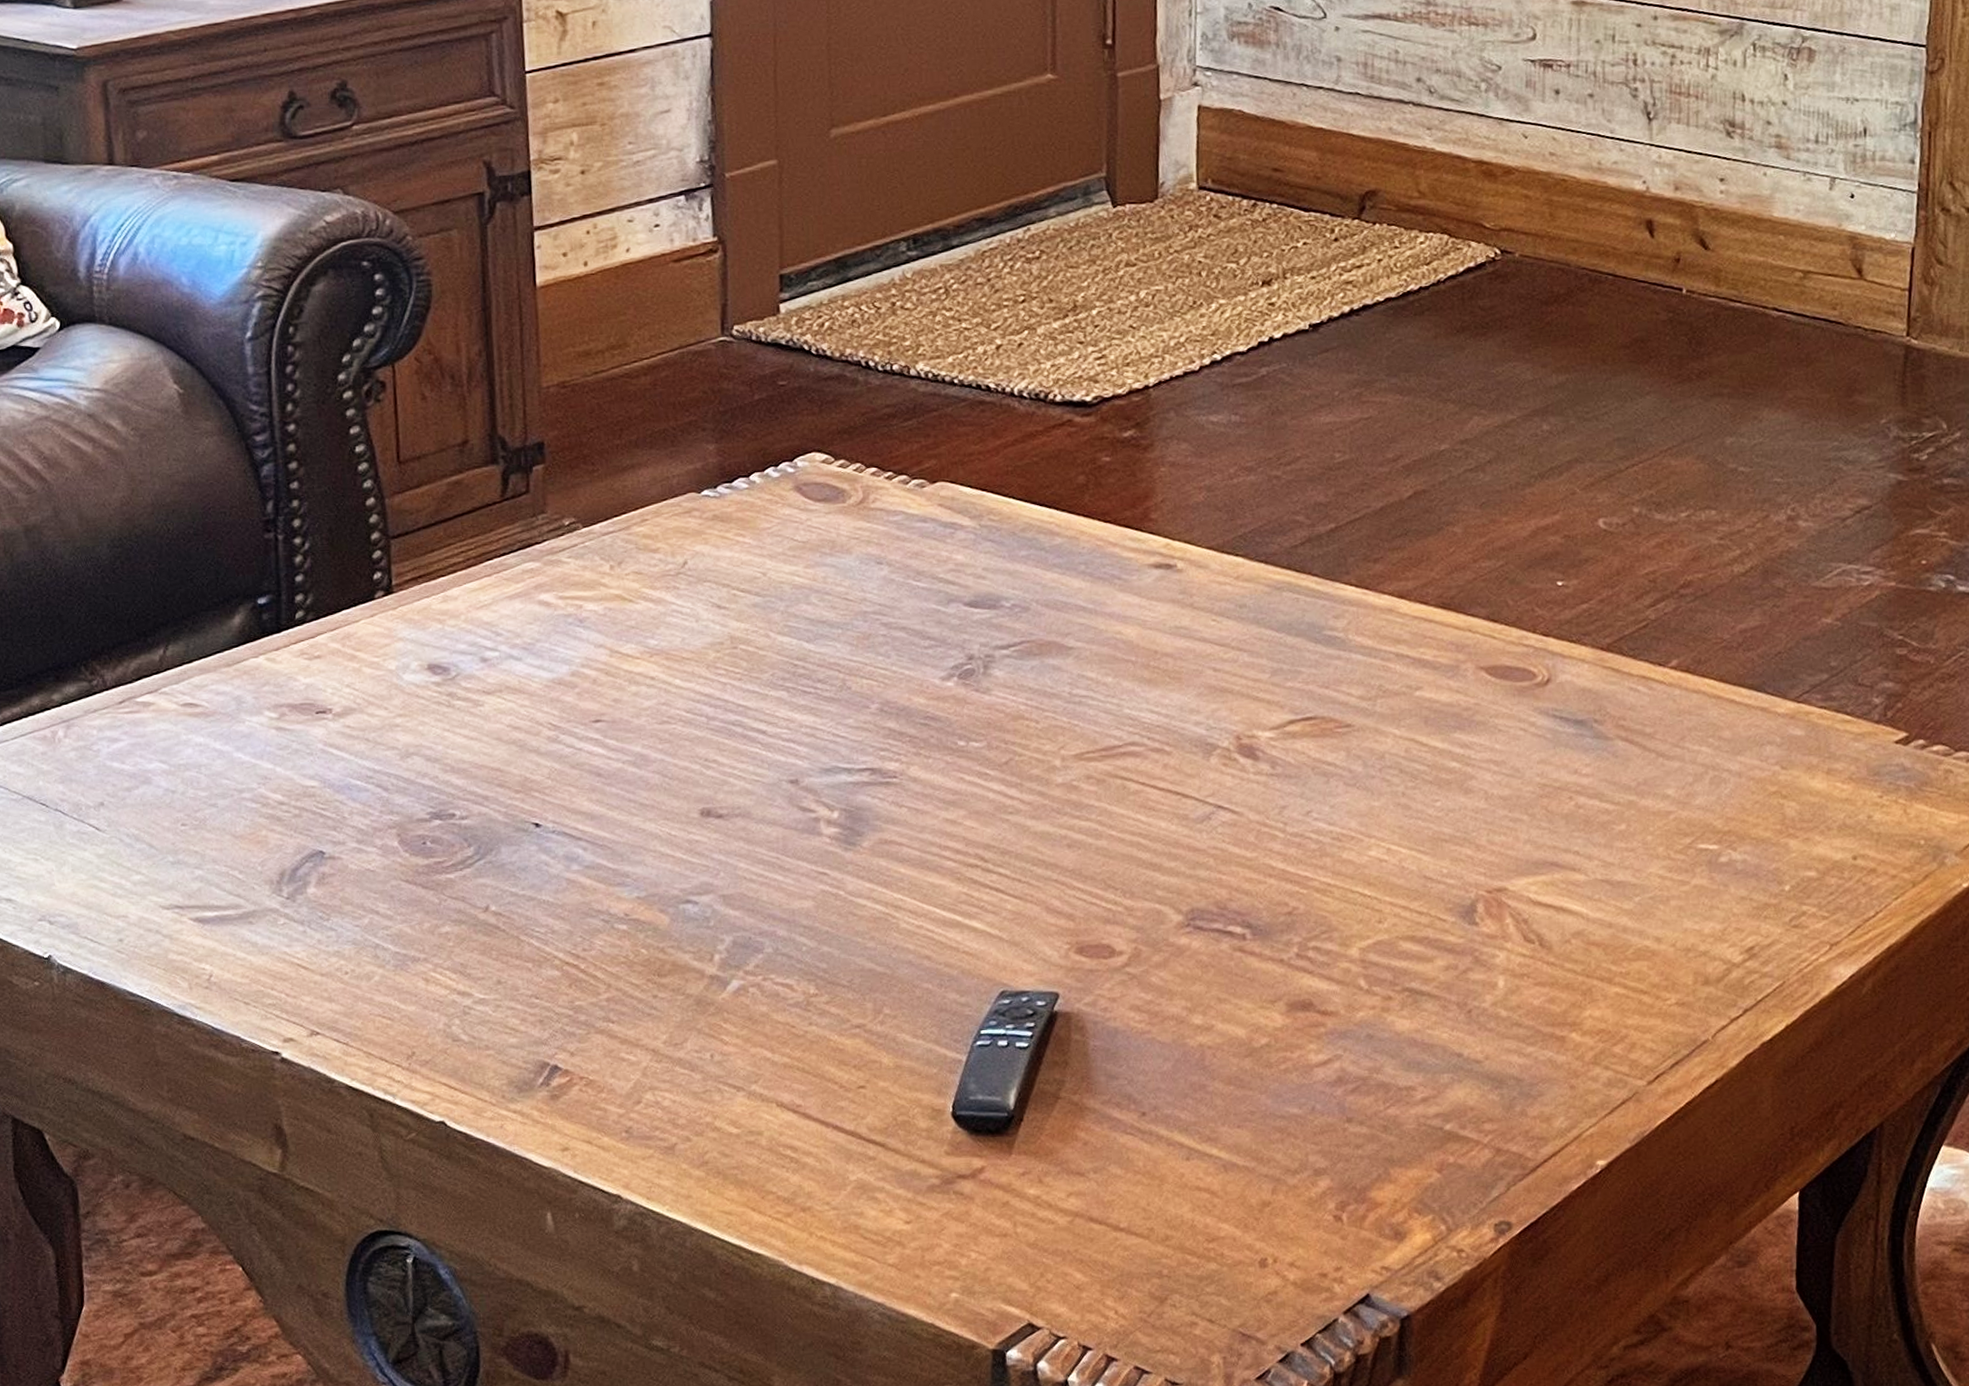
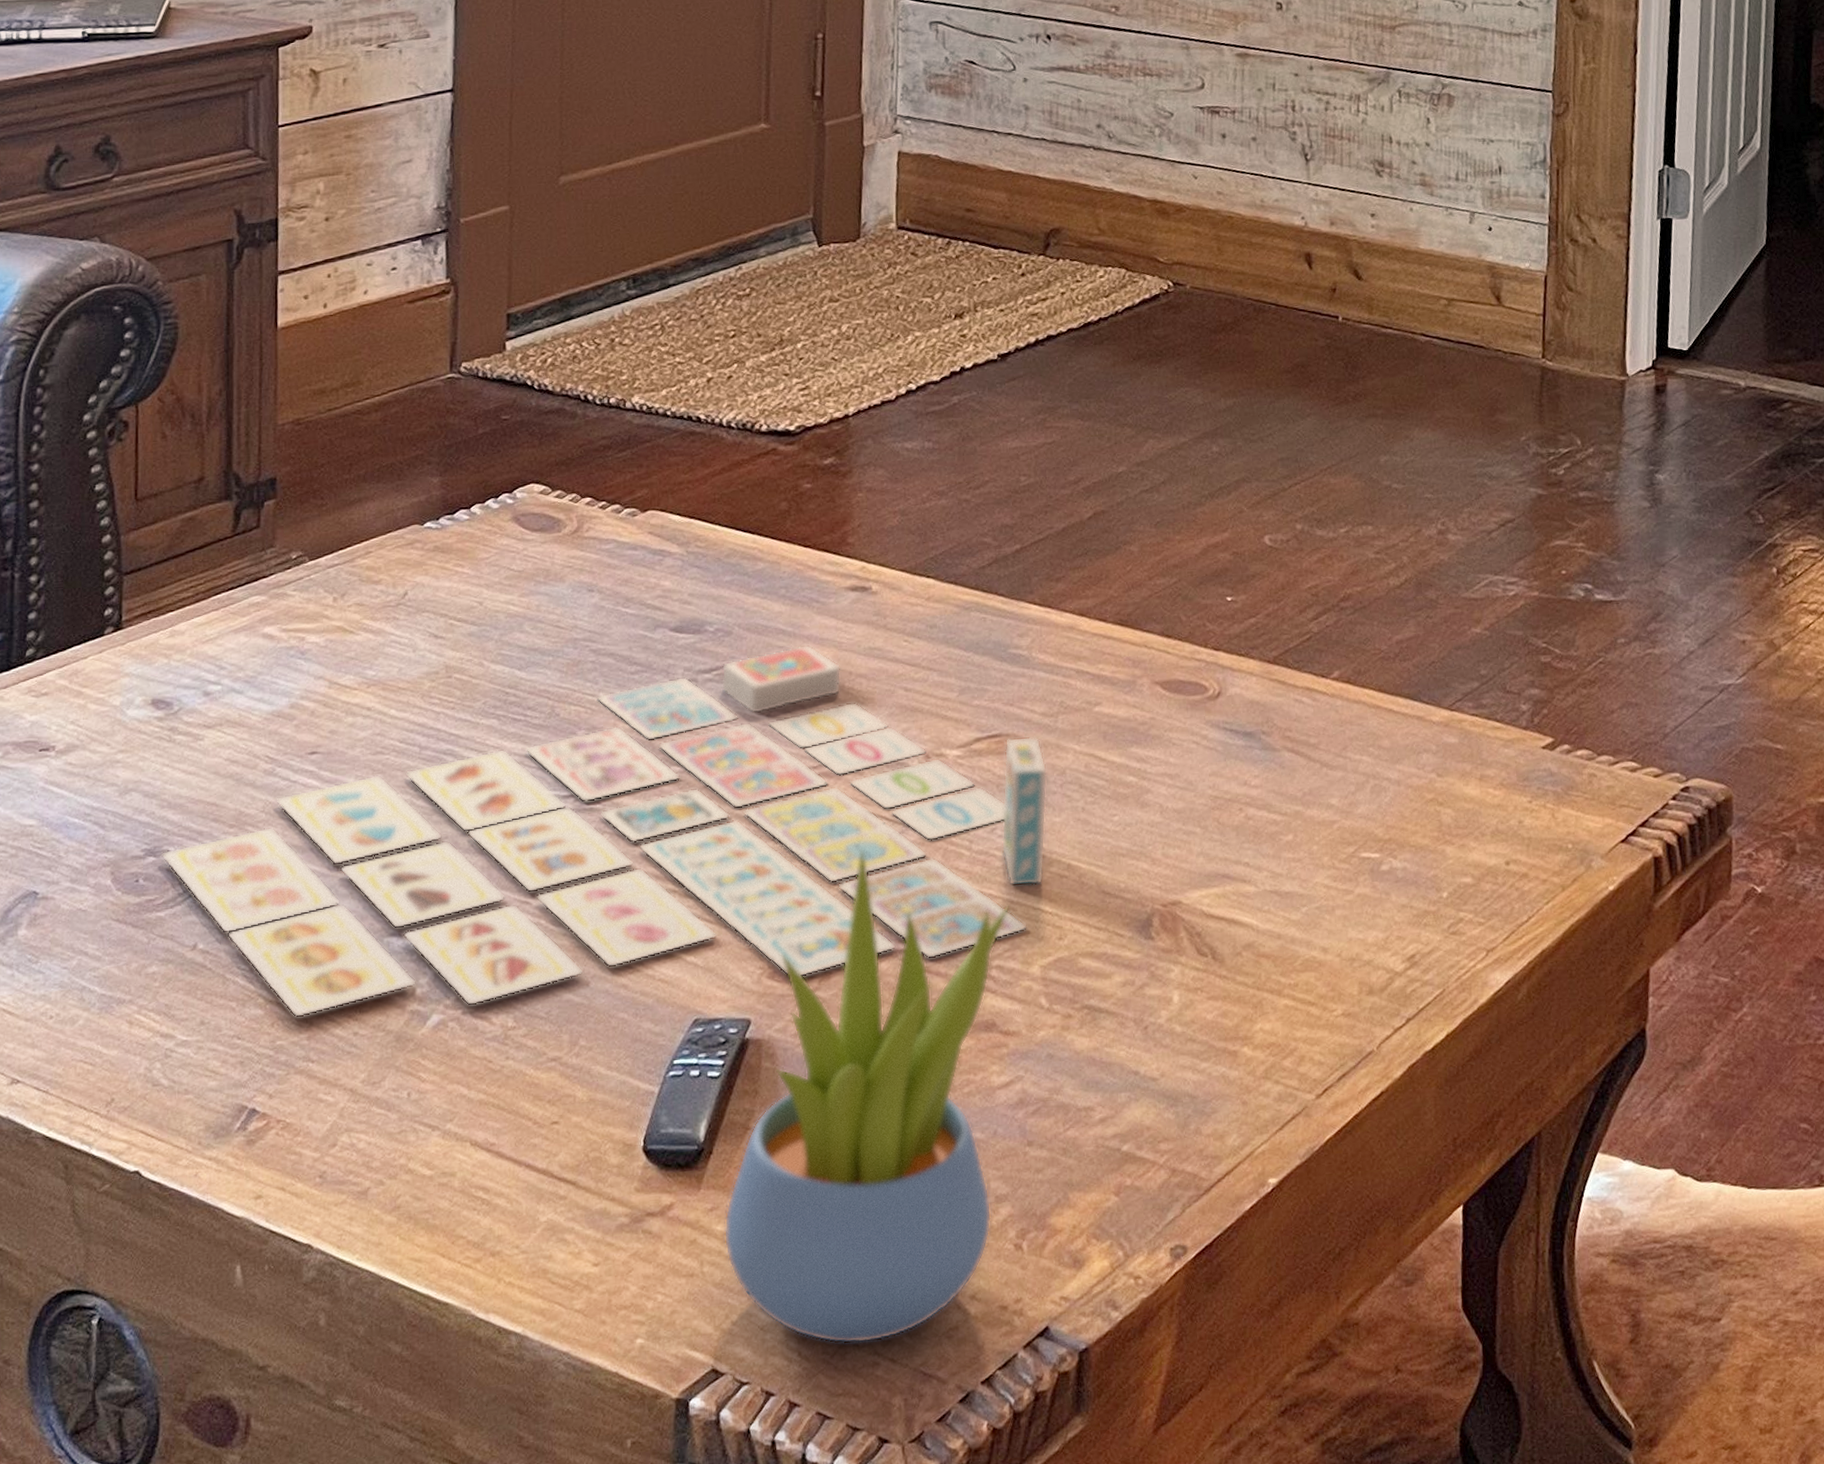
board game: none [447,622,1366,980] -> present [161,644,1048,1018]
succulent plant: none [1036,830,1327,1304] -> present [723,850,1010,1344]

